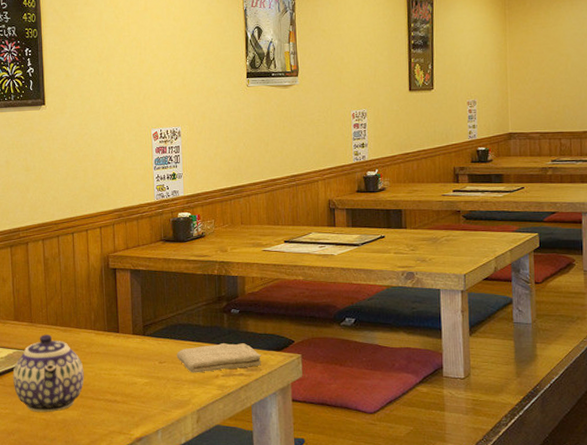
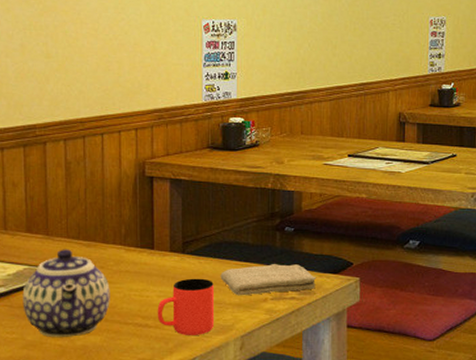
cup: none [123,358,174,411] -> present [157,278,215,336]

